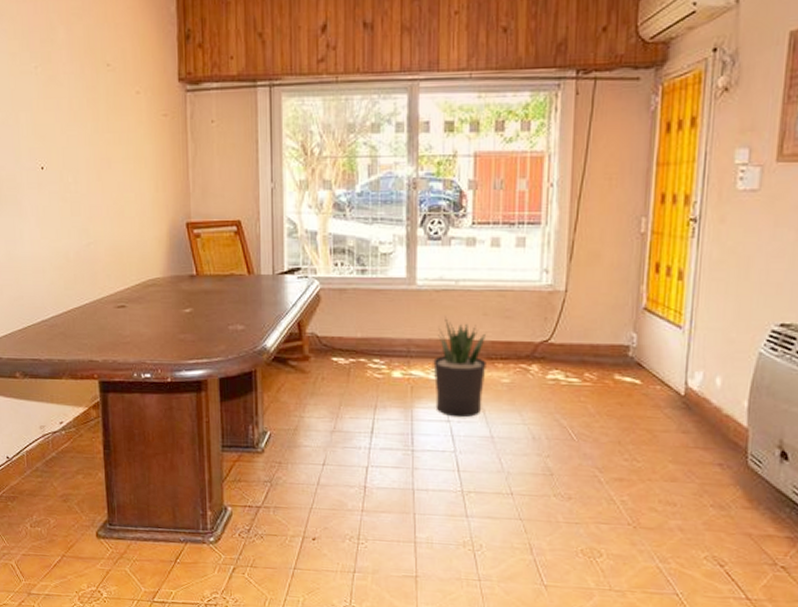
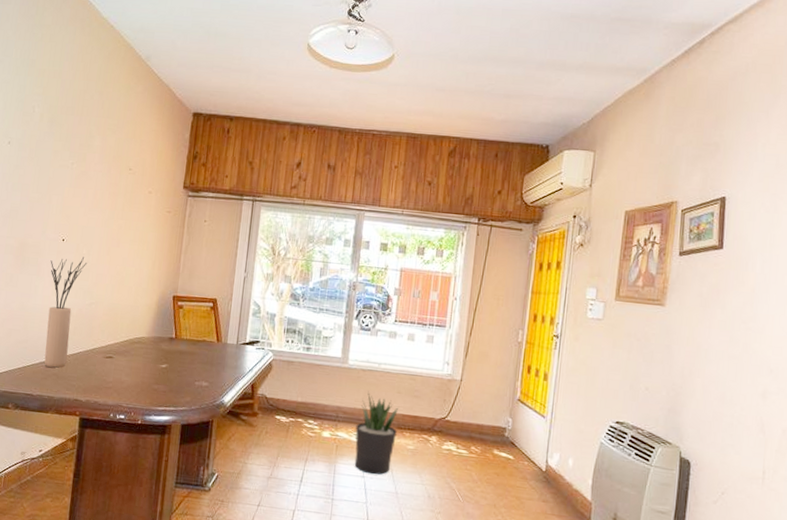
vase: none [31,186,76,325] -> present [44,257,88,368]

